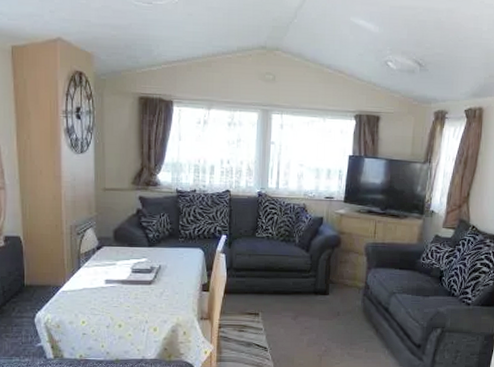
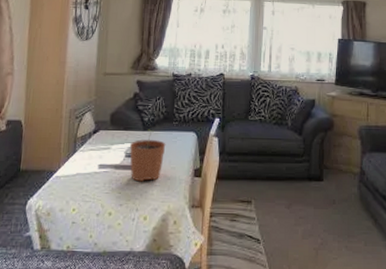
plant pot: none [136,245,173,296] -> present [130,129,166,182]

